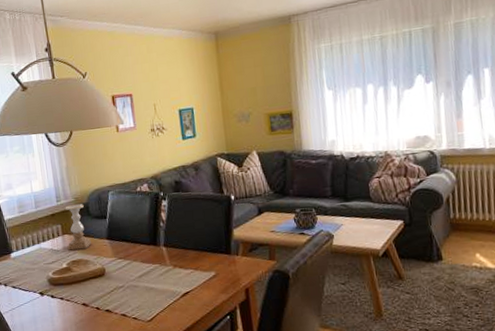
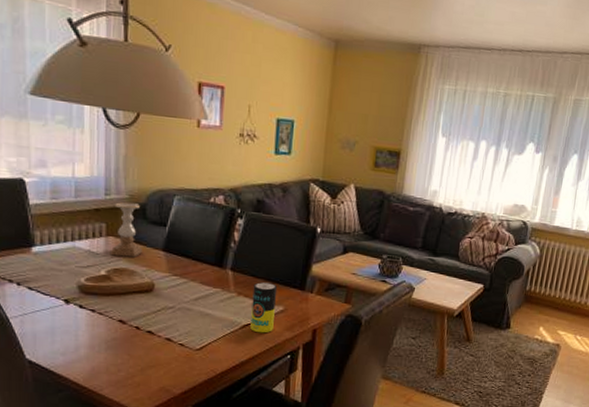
candle: none [185,252,210,299] -> present [250,282,278,333]

